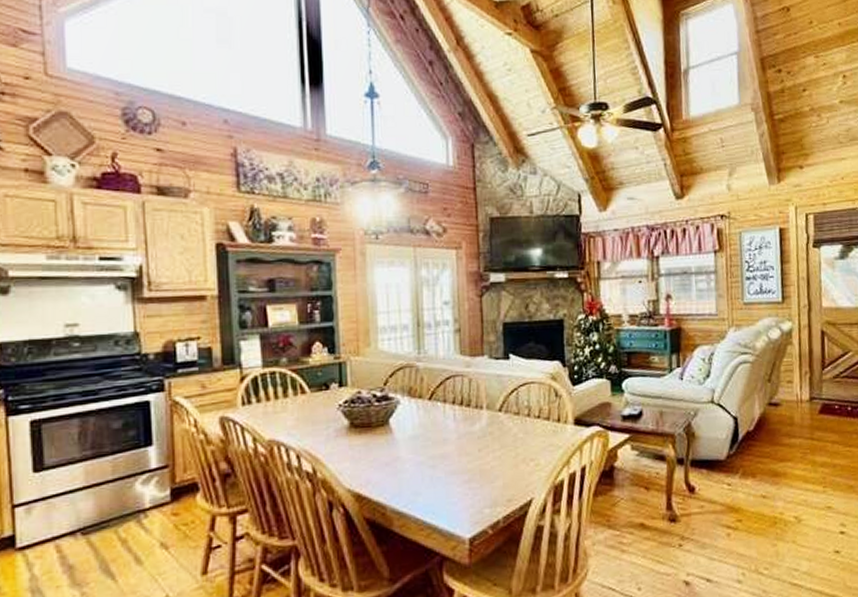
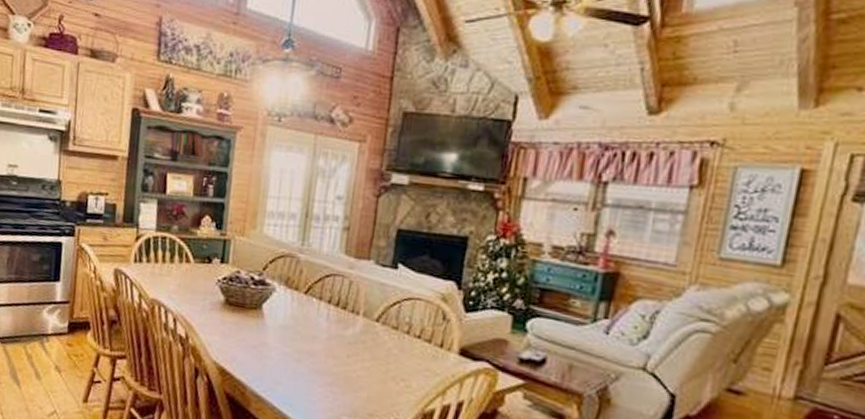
books: none [267,260,304,286] -> present [171,131,204,158]

